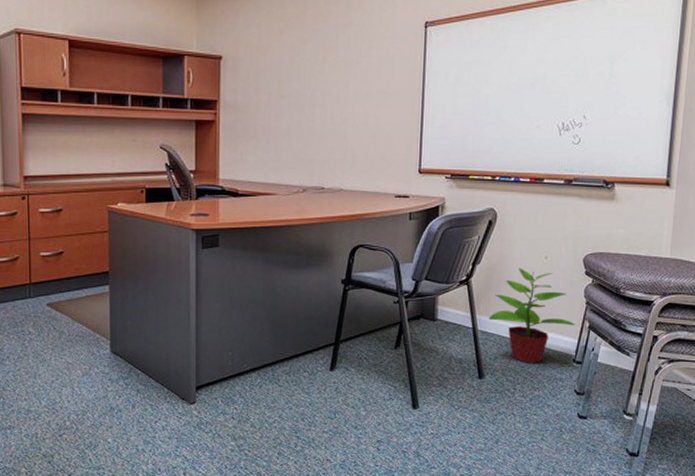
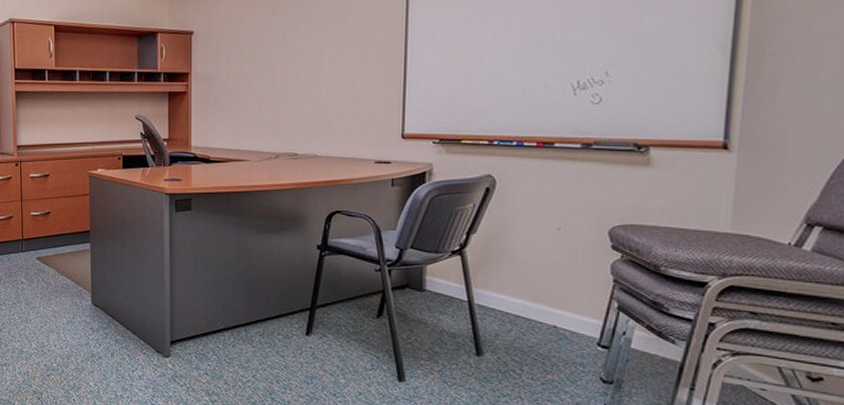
potted plant: present [488,268,575,363] -> none [487,239,599,344]

